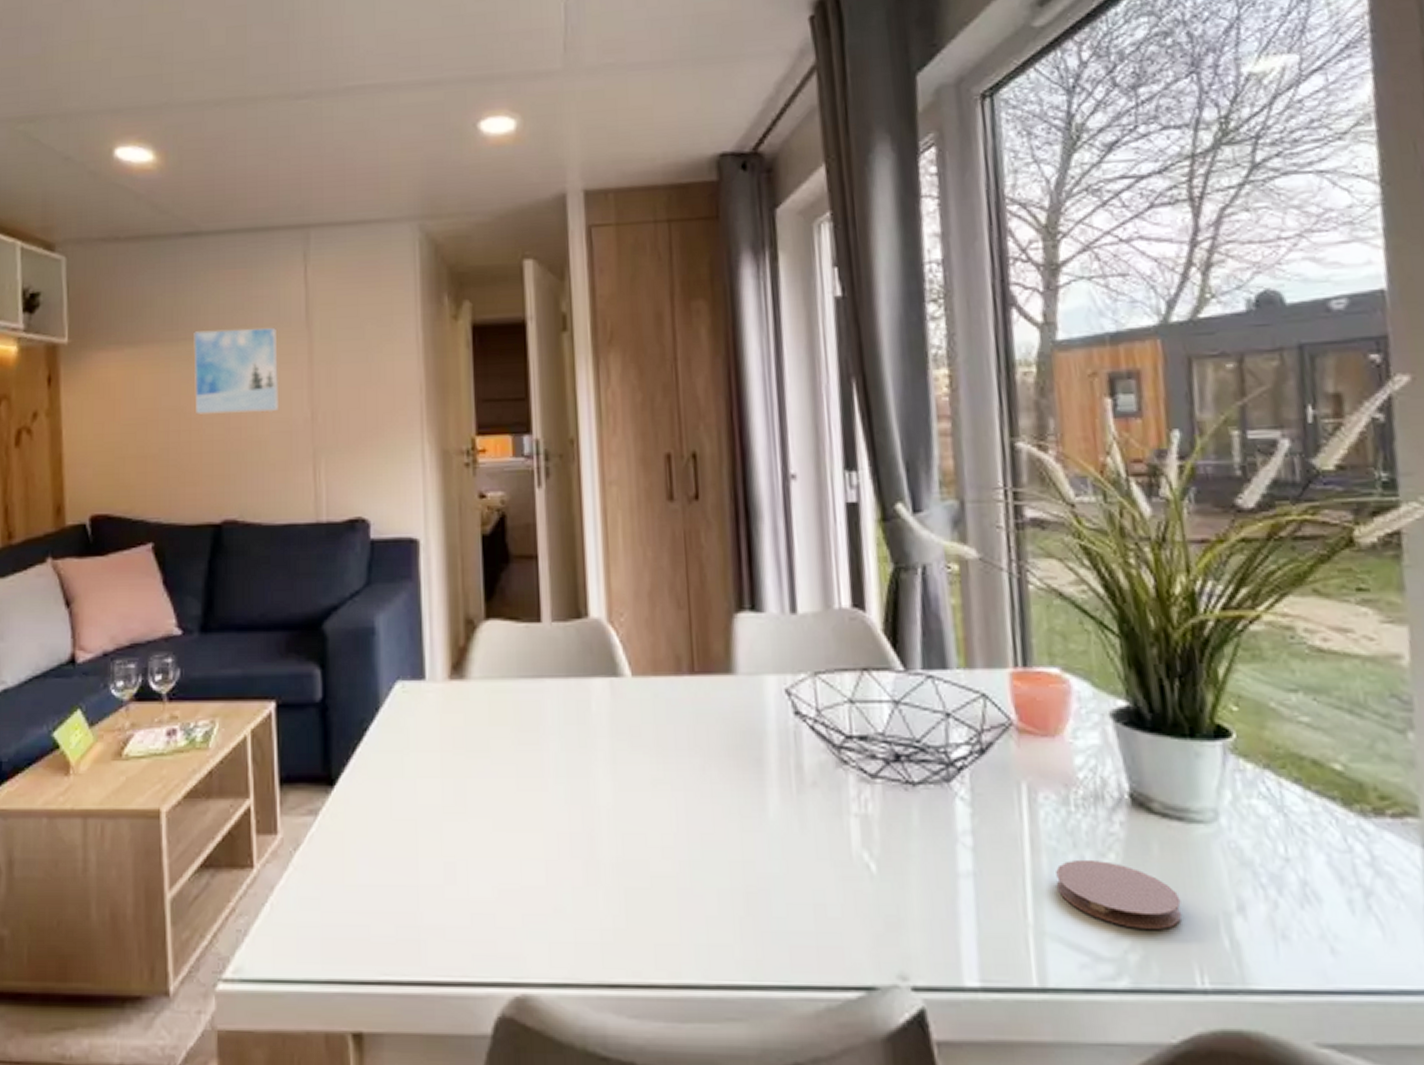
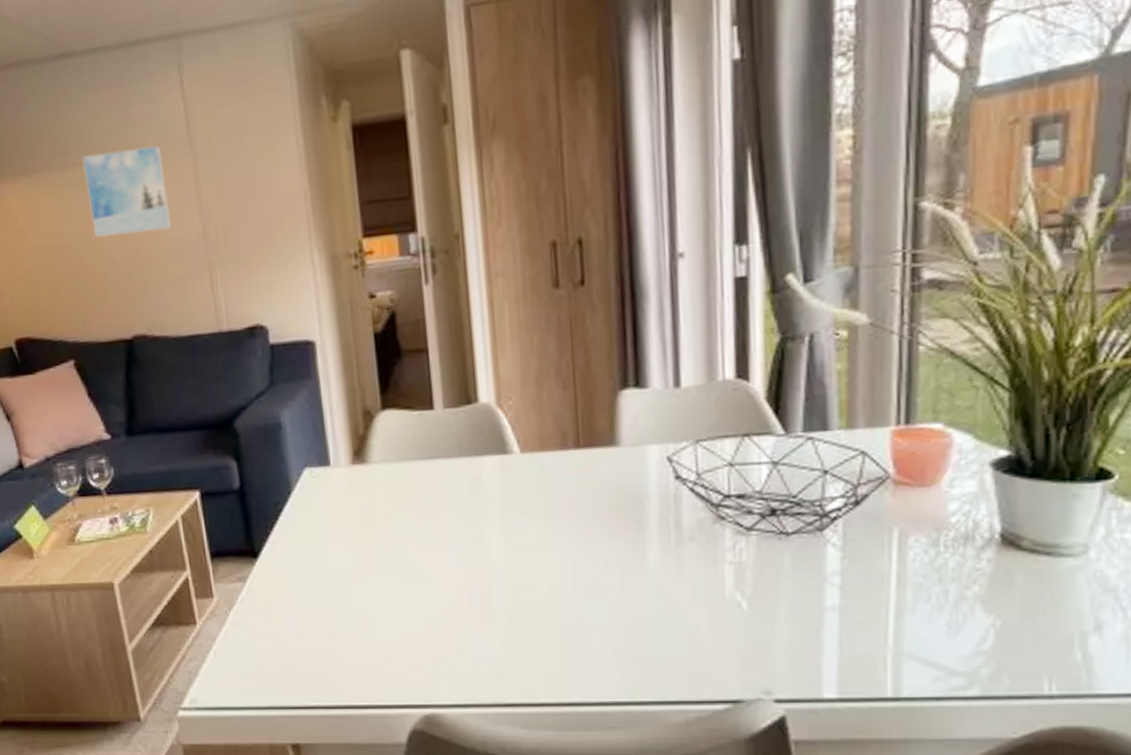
coaster: present [1056,861,1183,929] -> none [918,592,1039,648]

